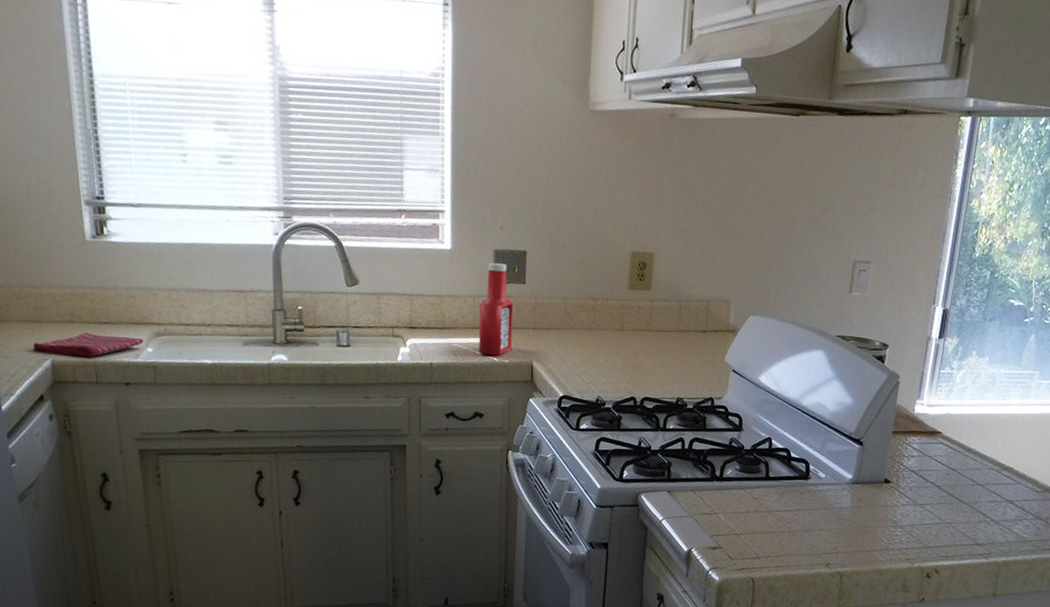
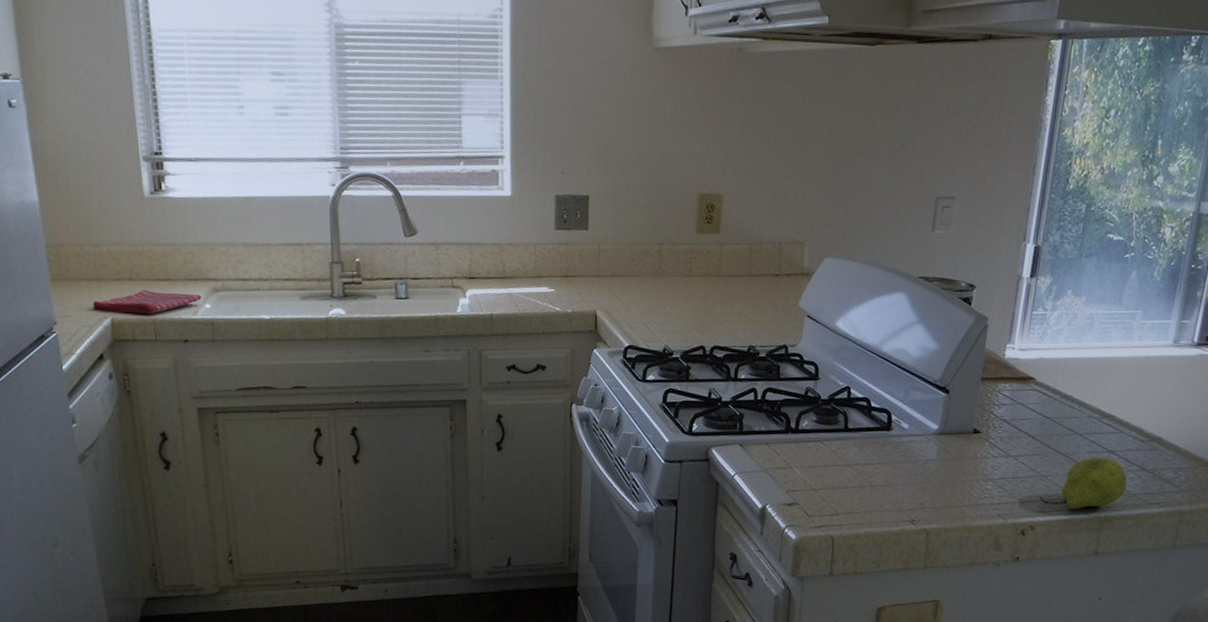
ketchup bottle: present [478,263,514,356] -> none [540,209,576,305]
fruit: none [944,505,1024,554] -> present [1040,456,1128,509]

